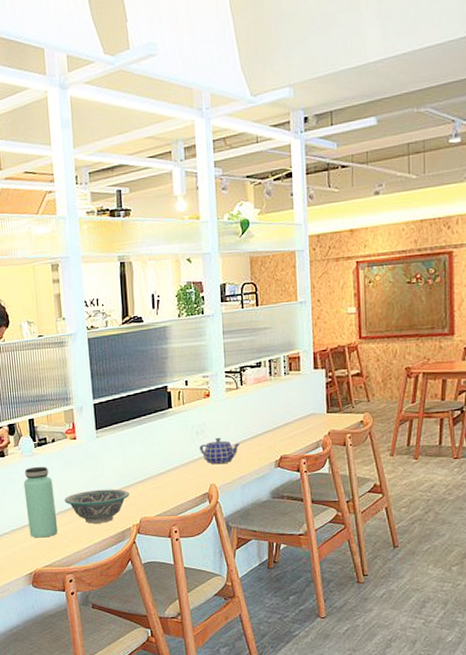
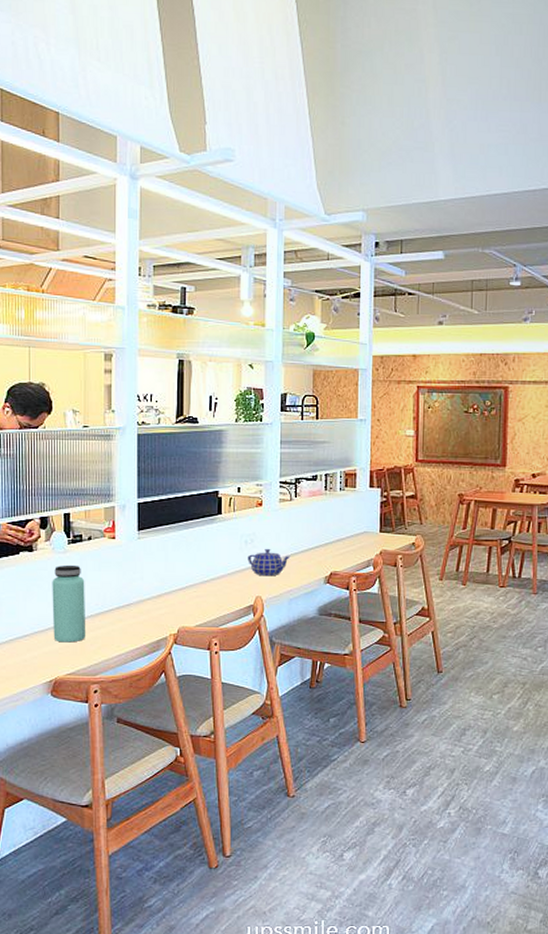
bowl: present [64,489,129,524] -> none [96,594,168,630]

